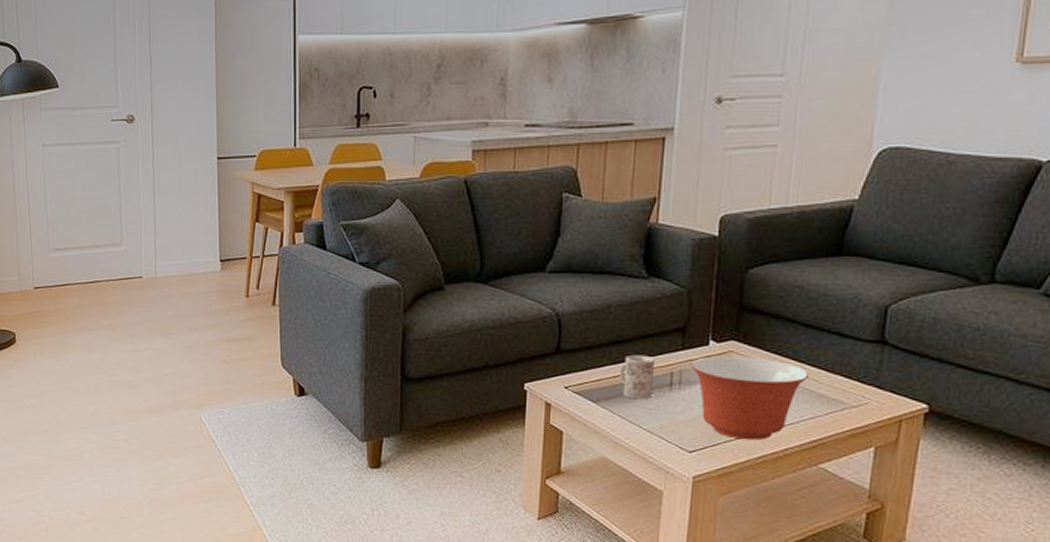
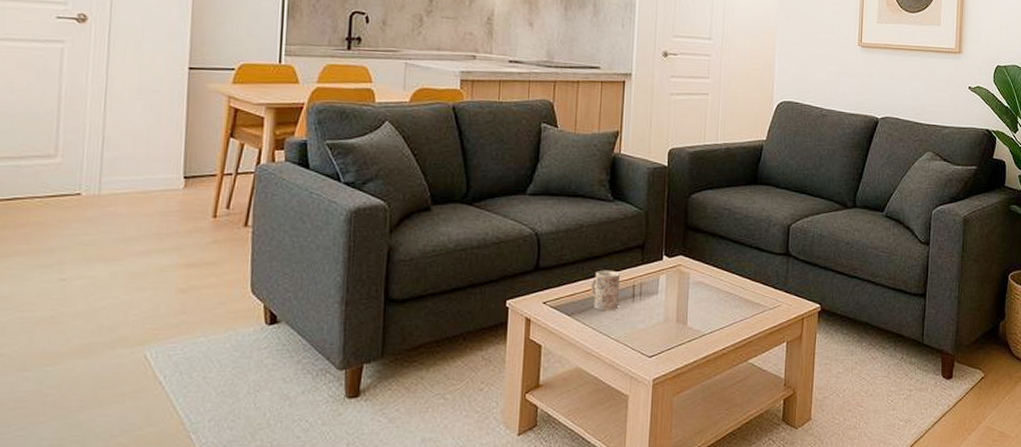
mixing bowl: present [690,356,808,441] -> none [648,269,738,343]

